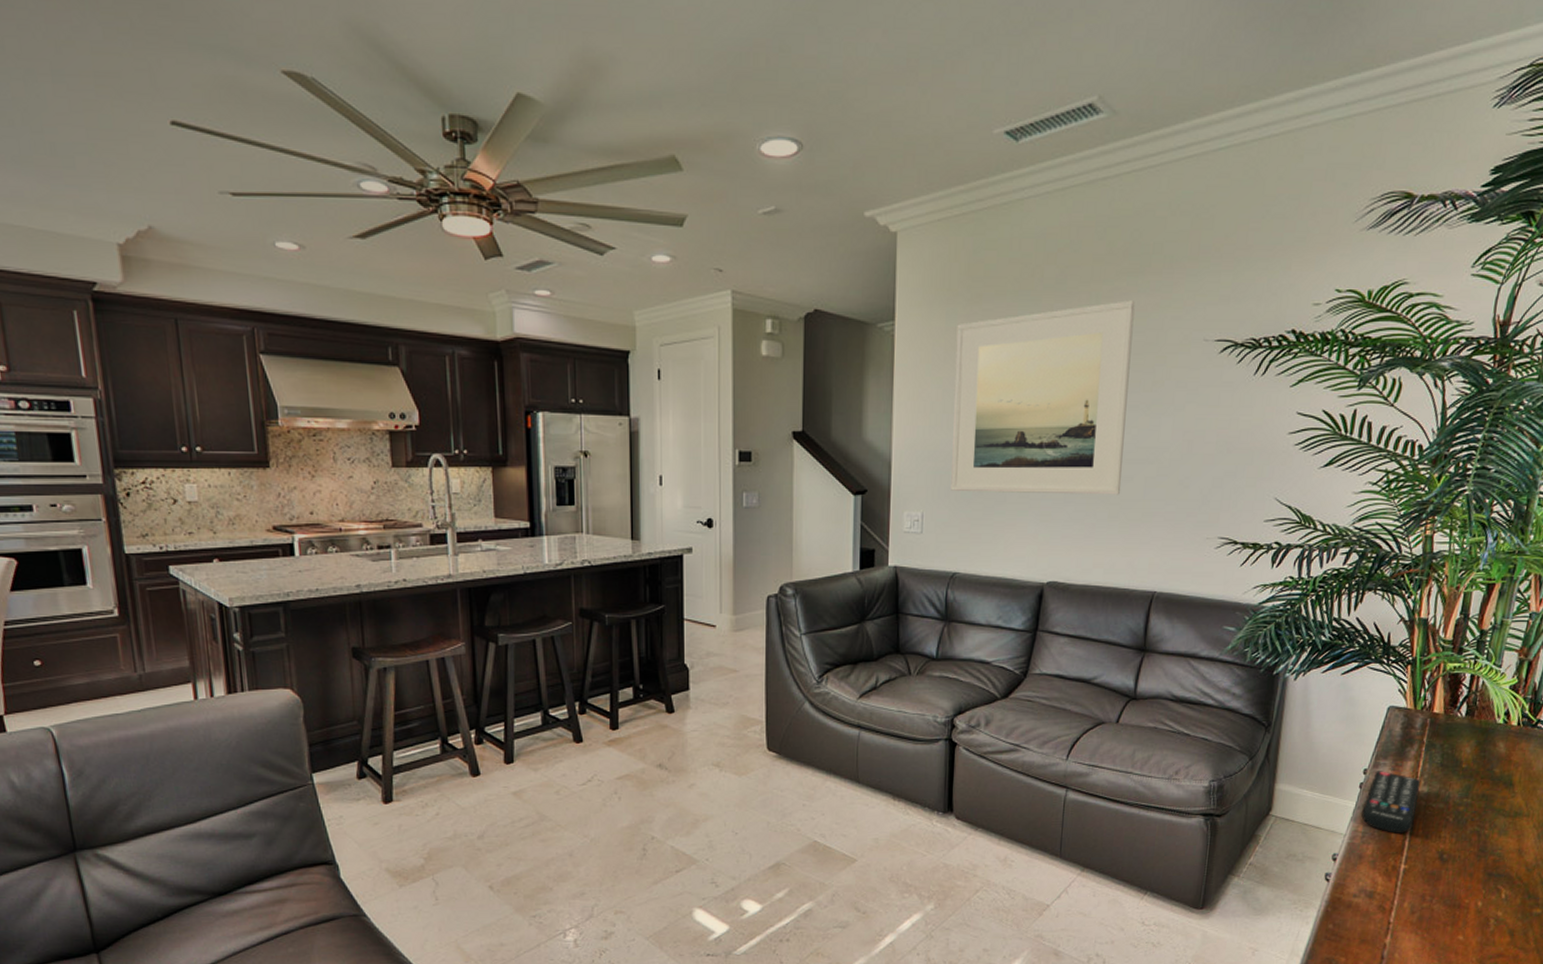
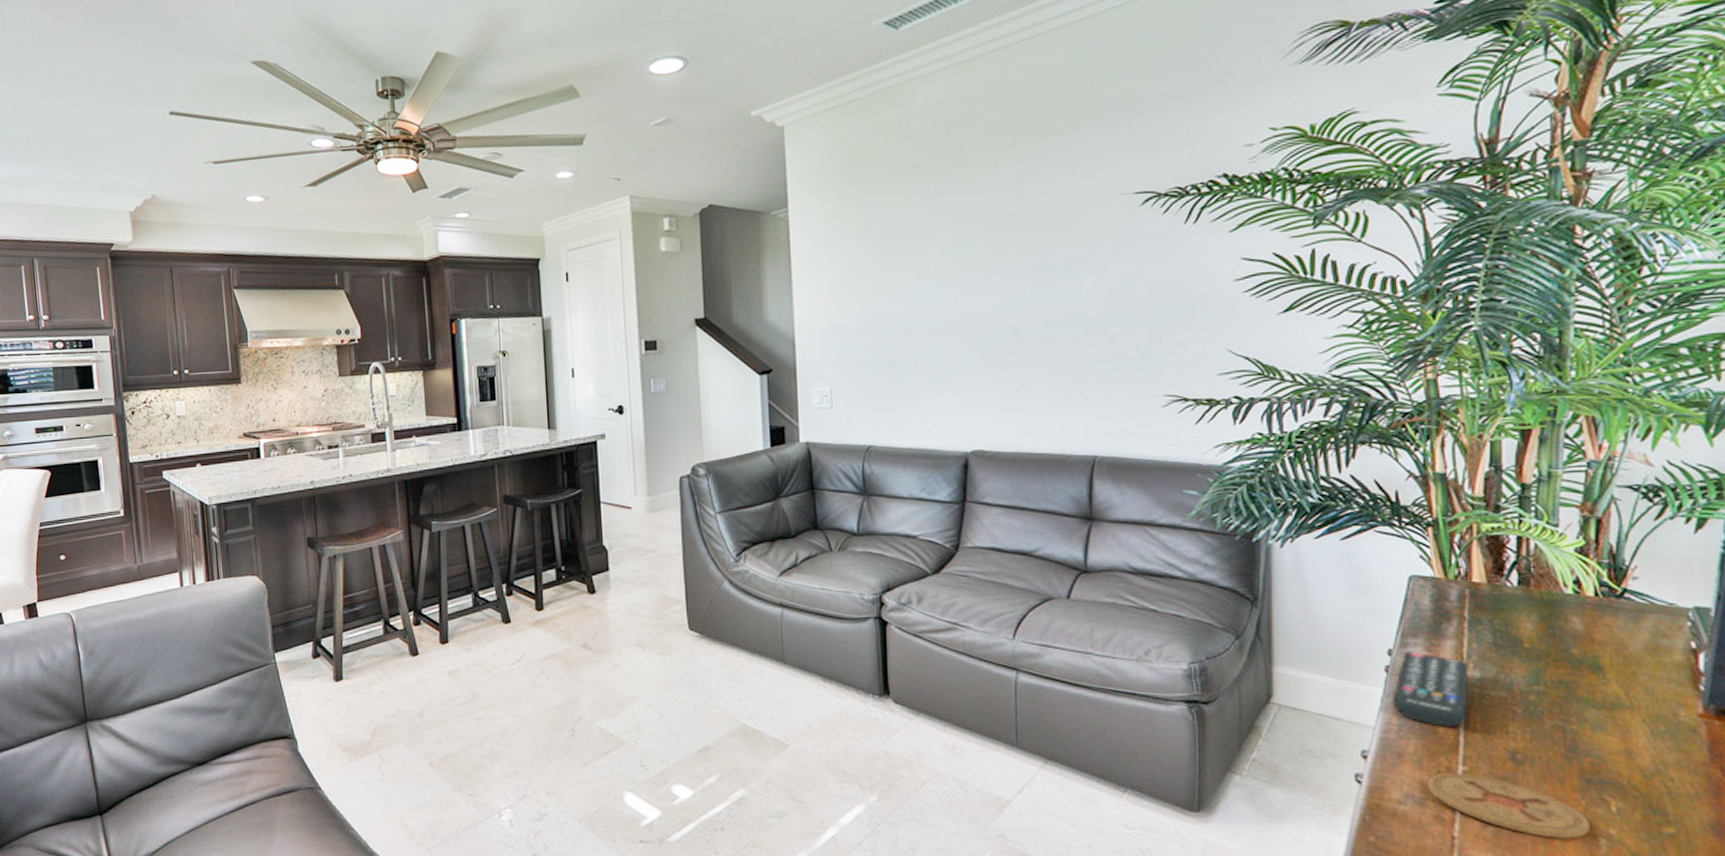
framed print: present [951,300,1135,495] -> none [851,163,1045,365]
coaster: none [1377,870,1486,922] -> present [1428,772,1590,840]

